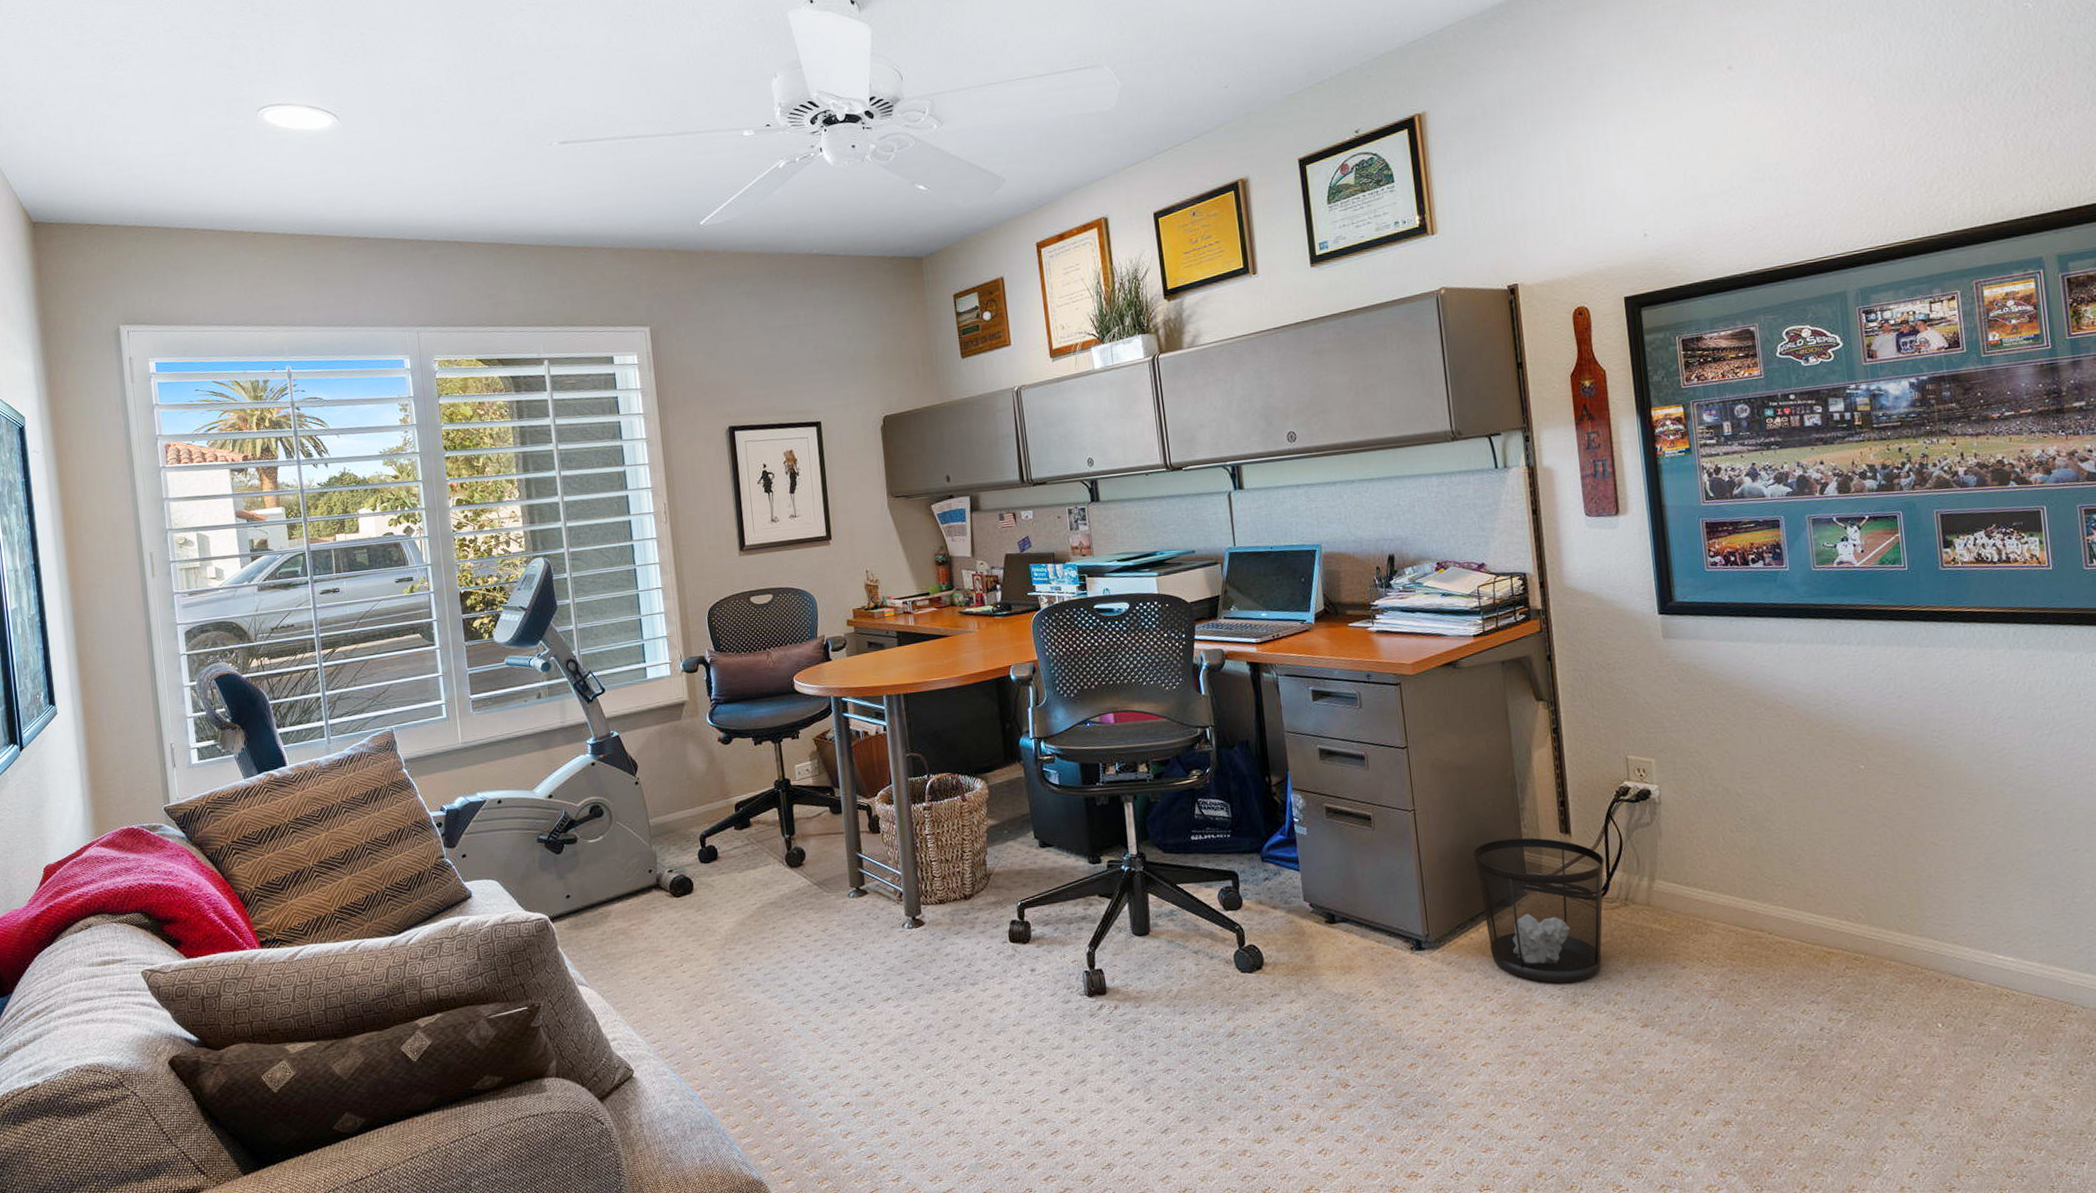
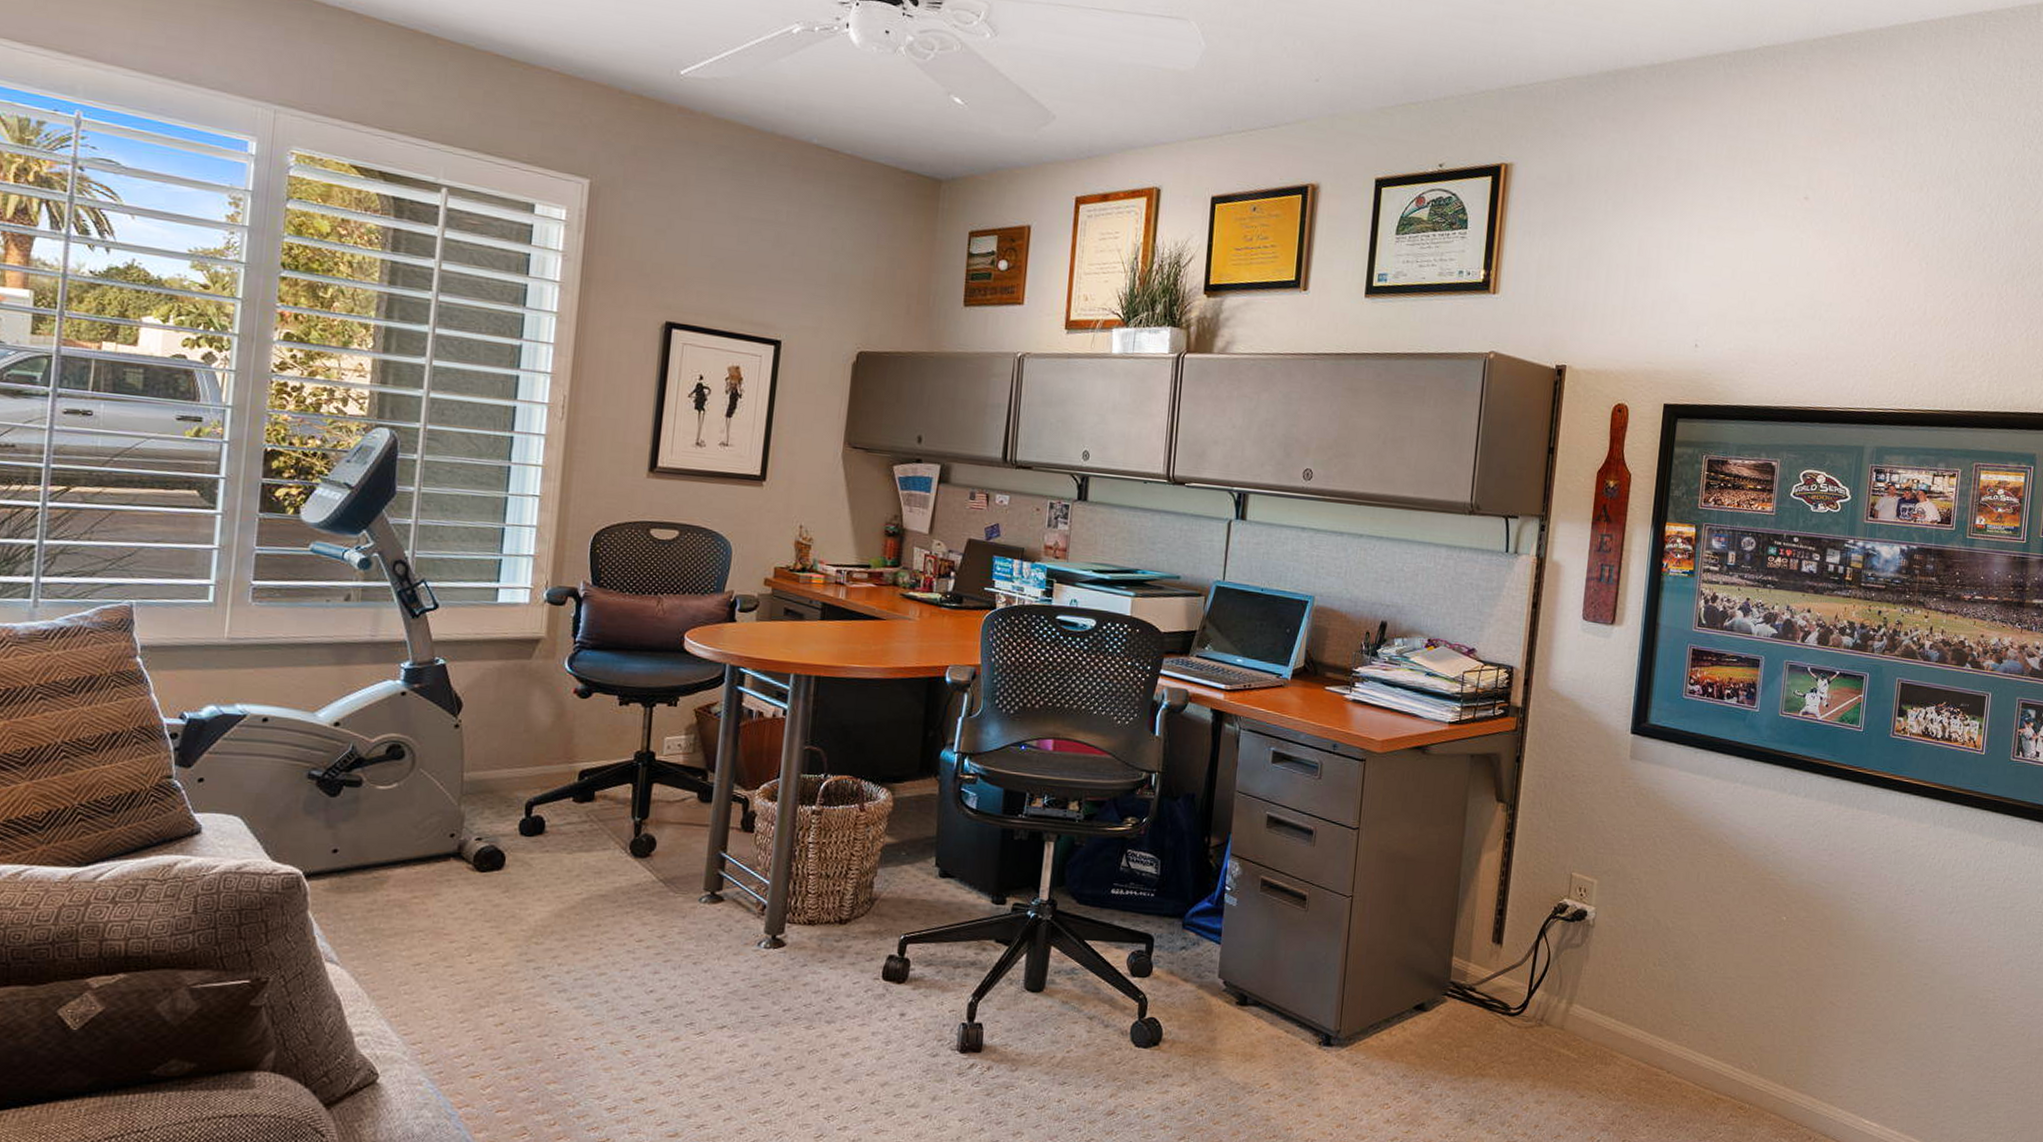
waste bin: present [1472,837,1604,983] -> none [1398,940,1529,1099]

